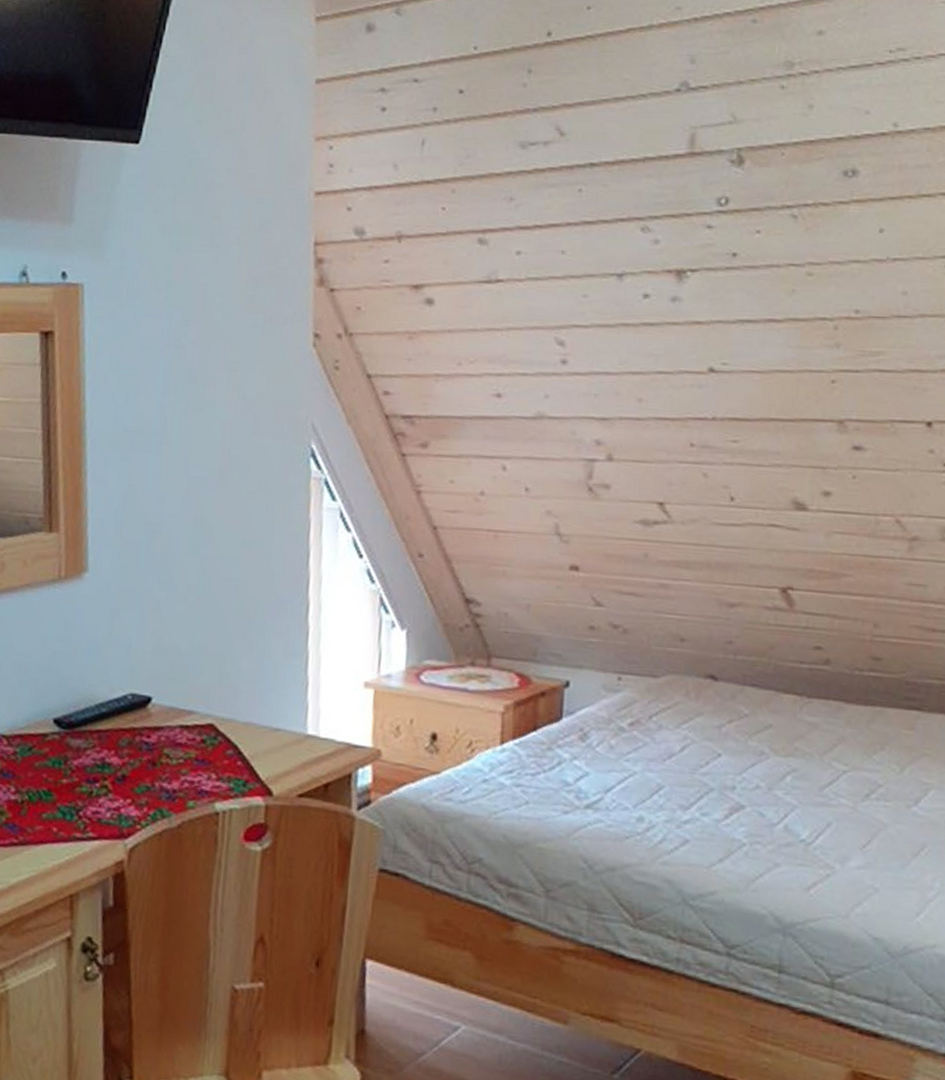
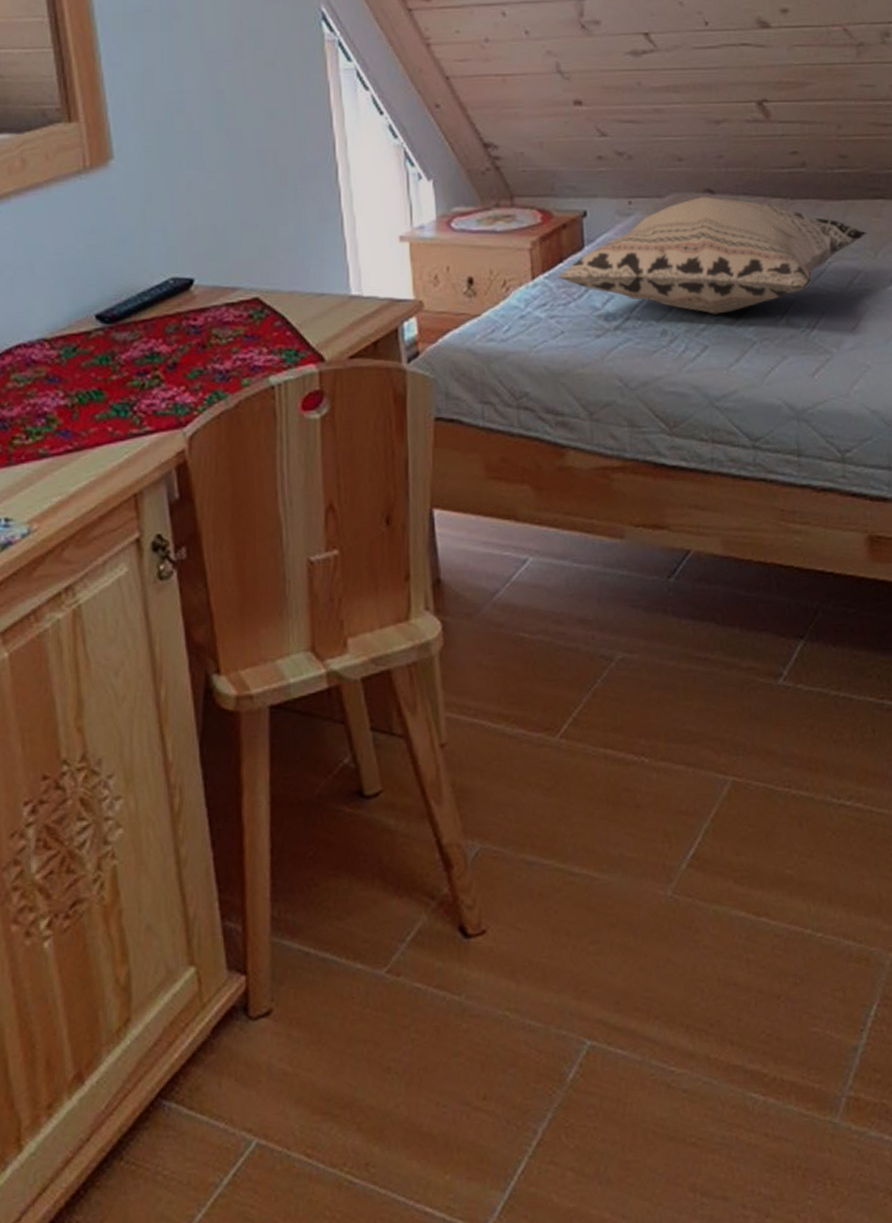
decorative pillow: none [528,681,895,809] -> present [557,196,868,314]

